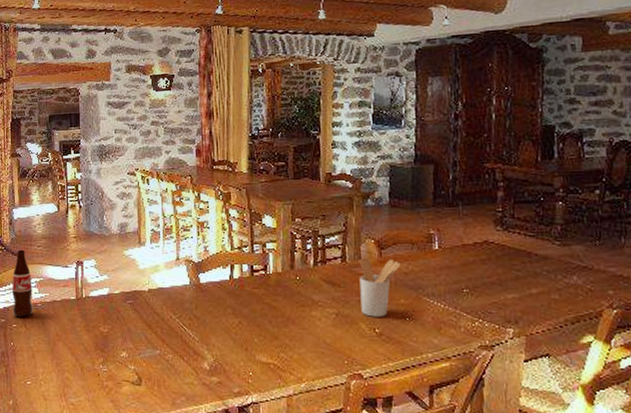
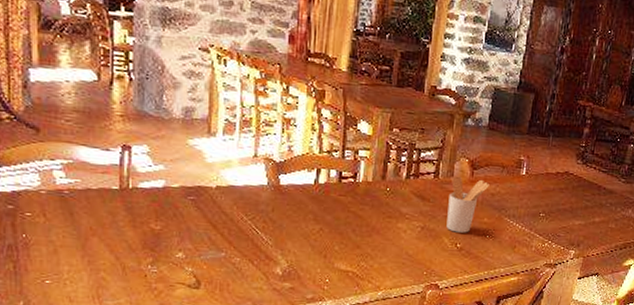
bottle: present [12,249,33,317] -> none [26,121,57,205]

